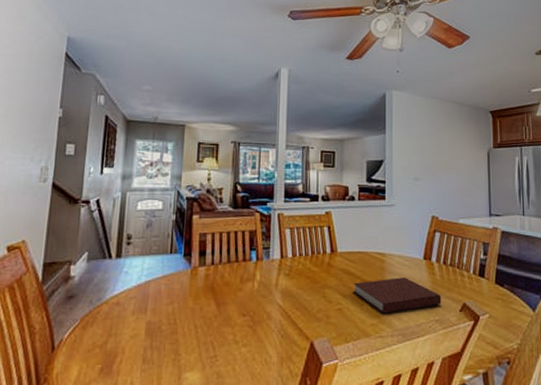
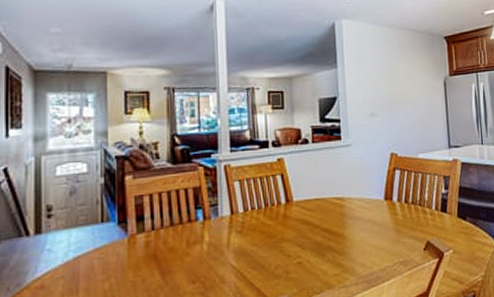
notebook: present [353,277,442,314] -> none [312,221,405,262]

